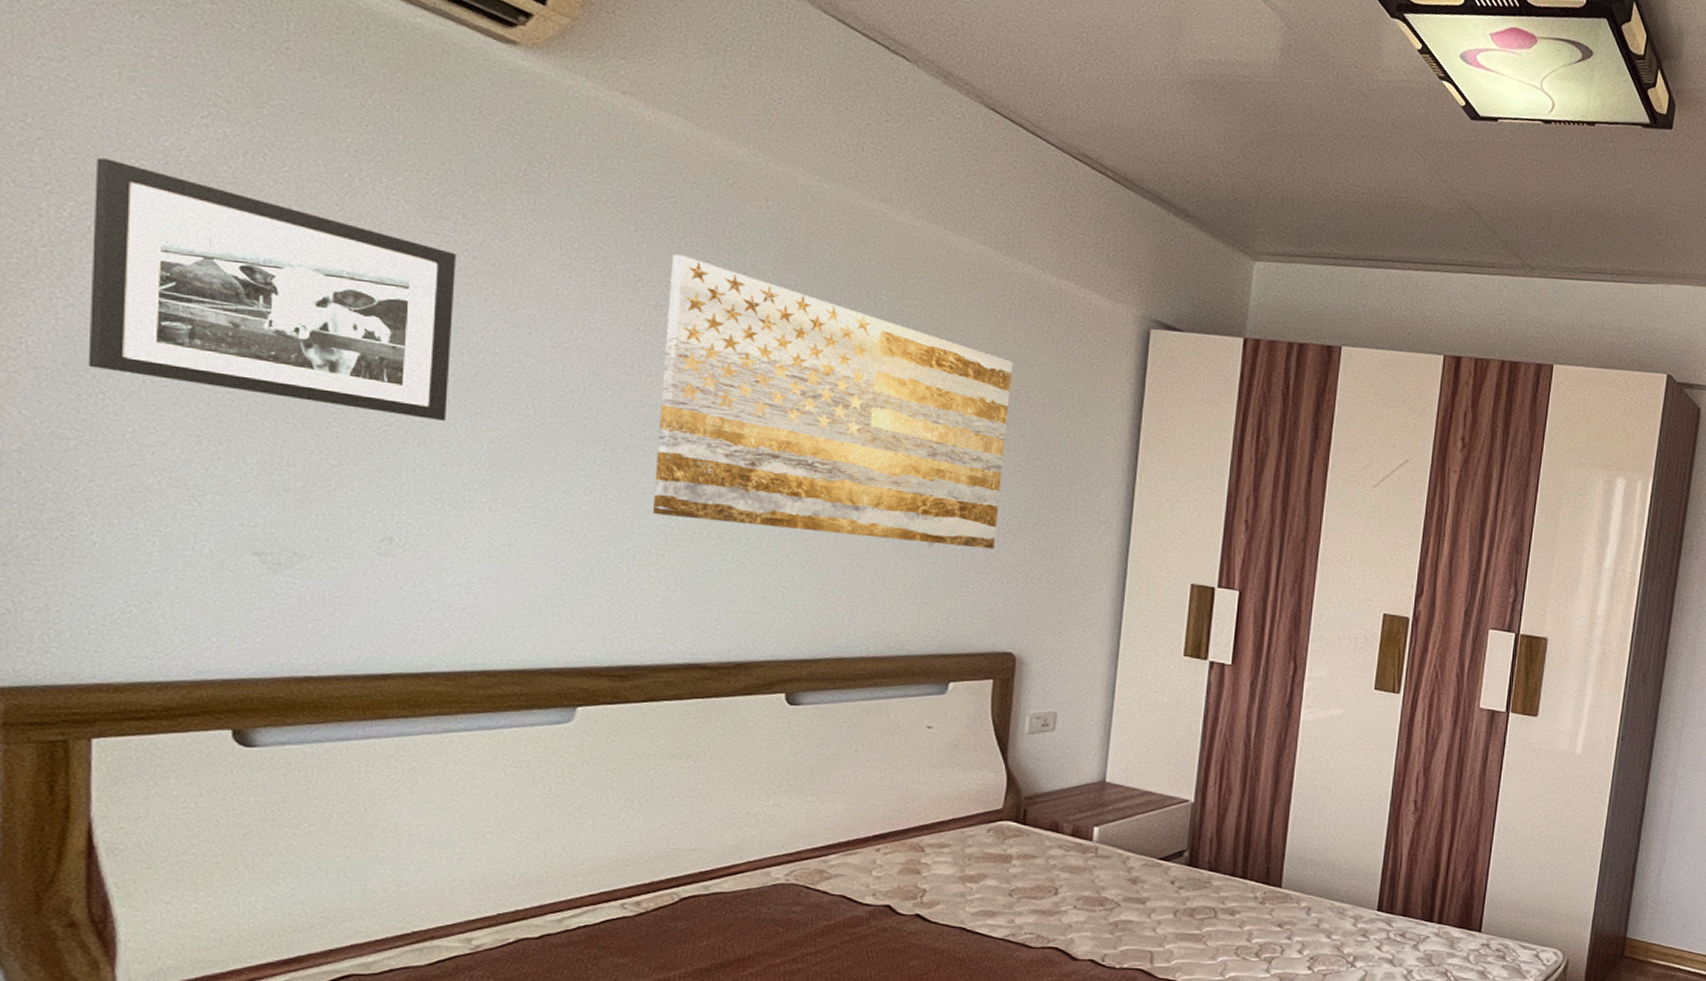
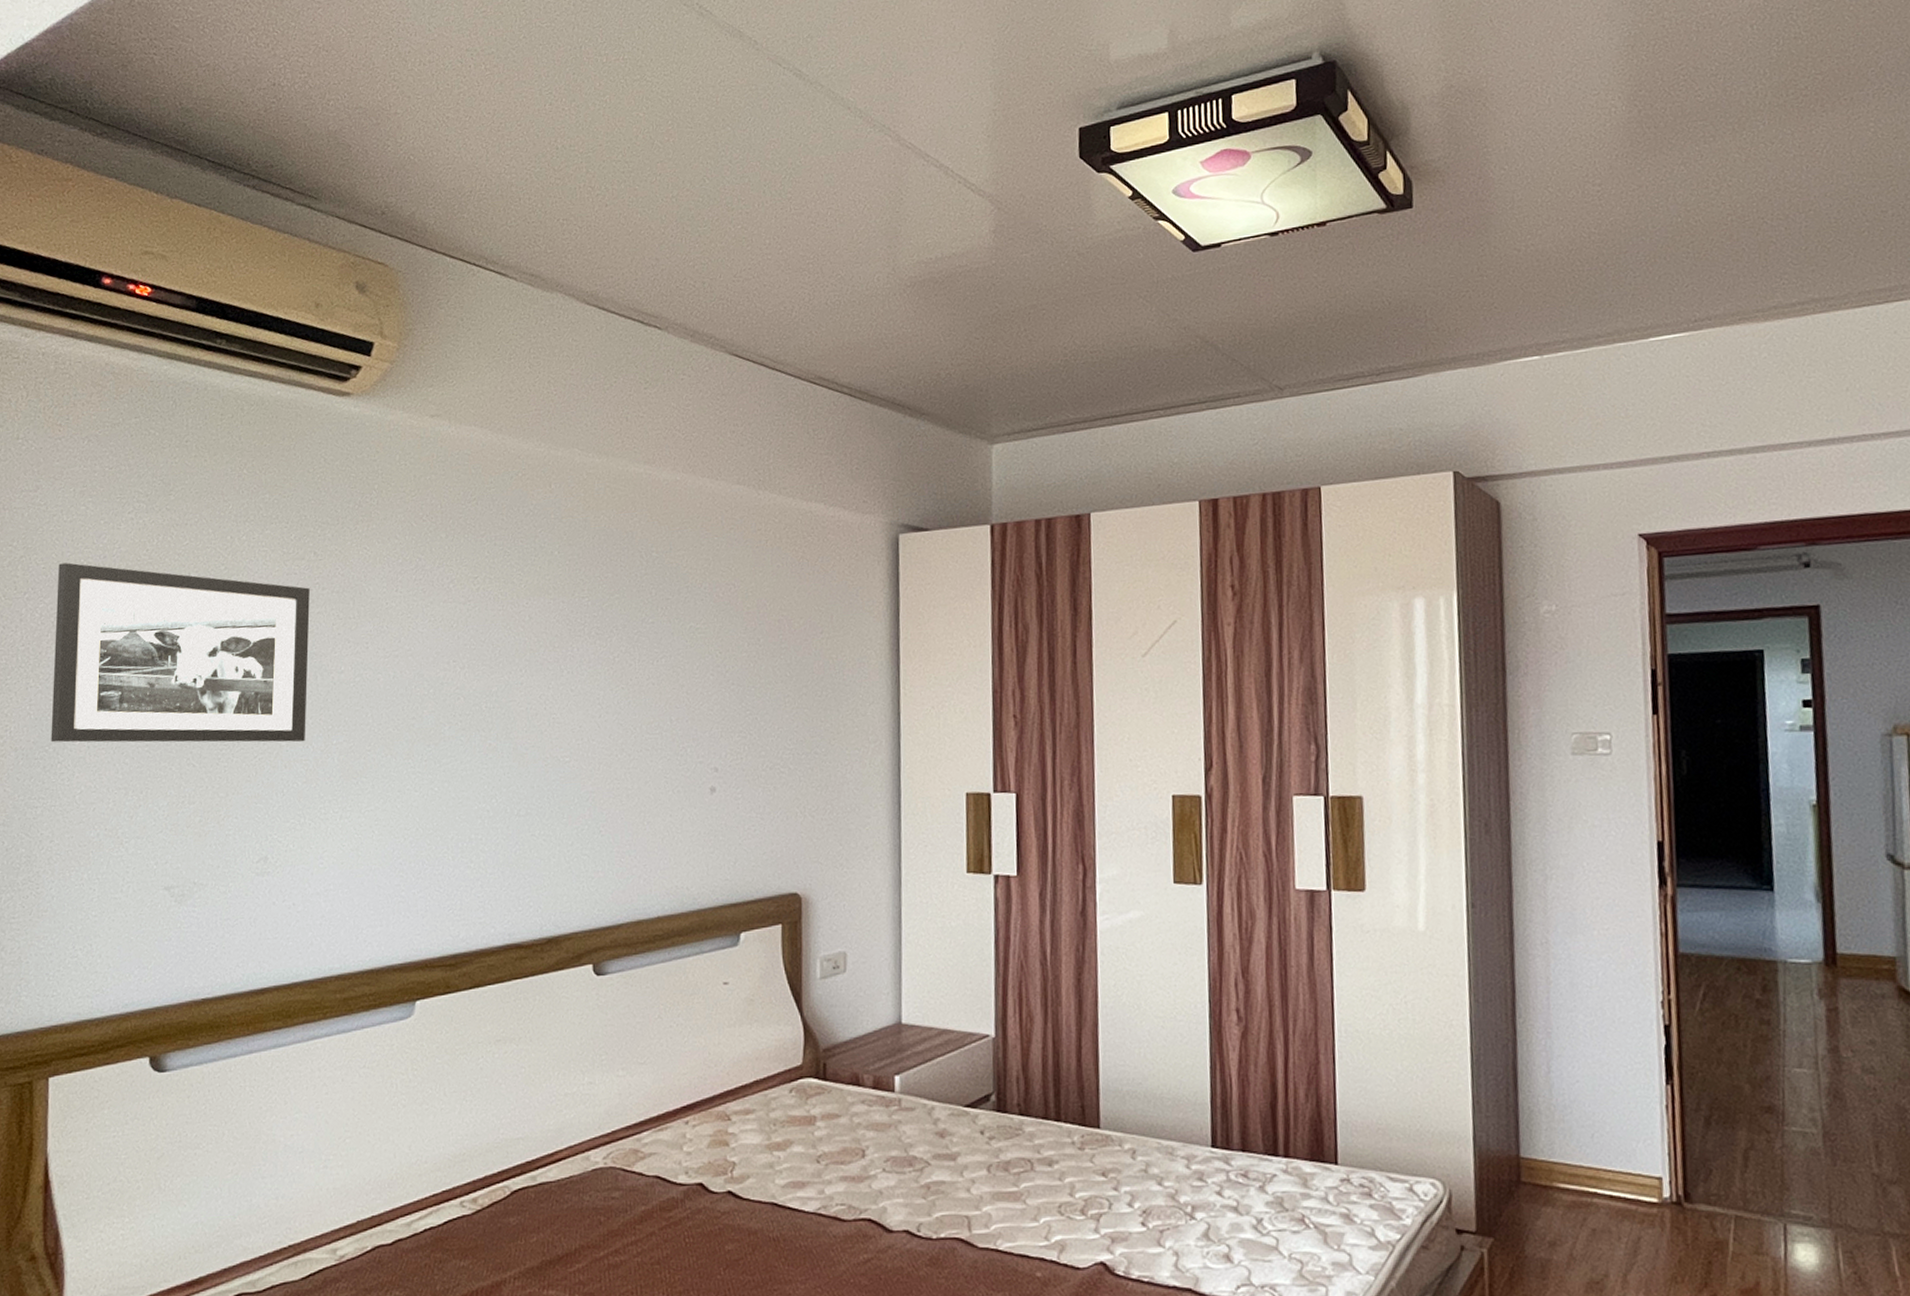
wall art: present [652,254,1013,550] -> none [470,550,774,801]

